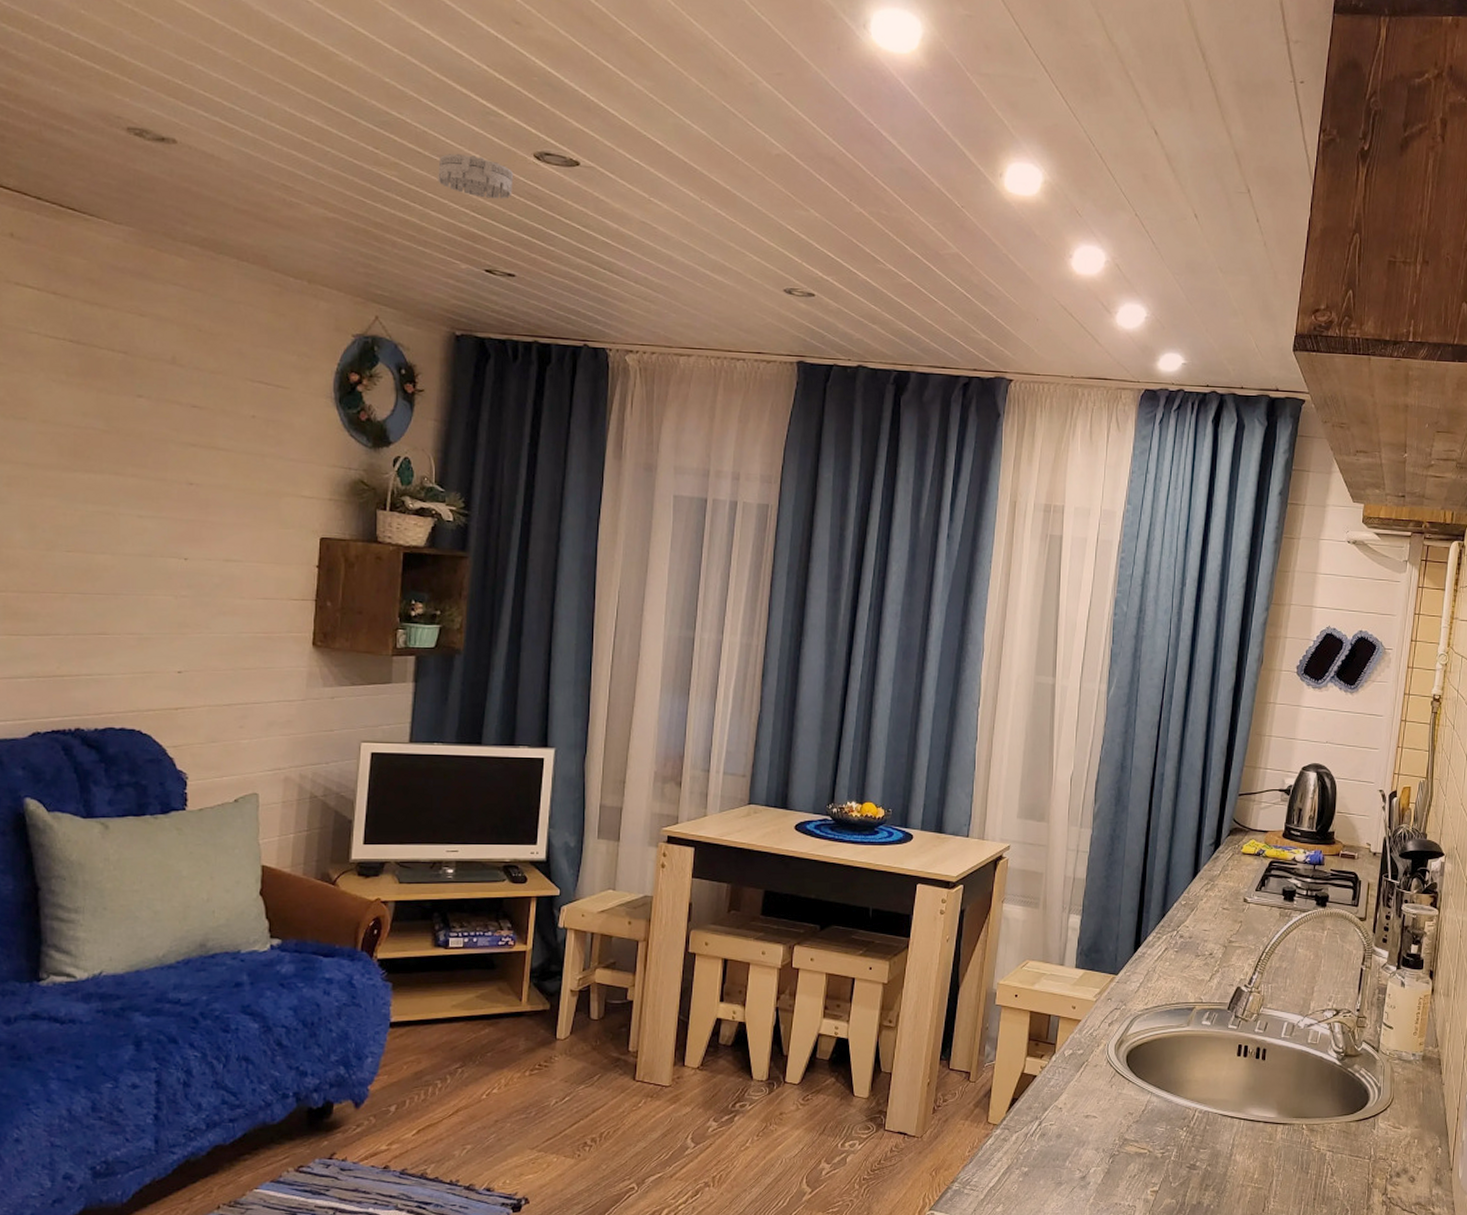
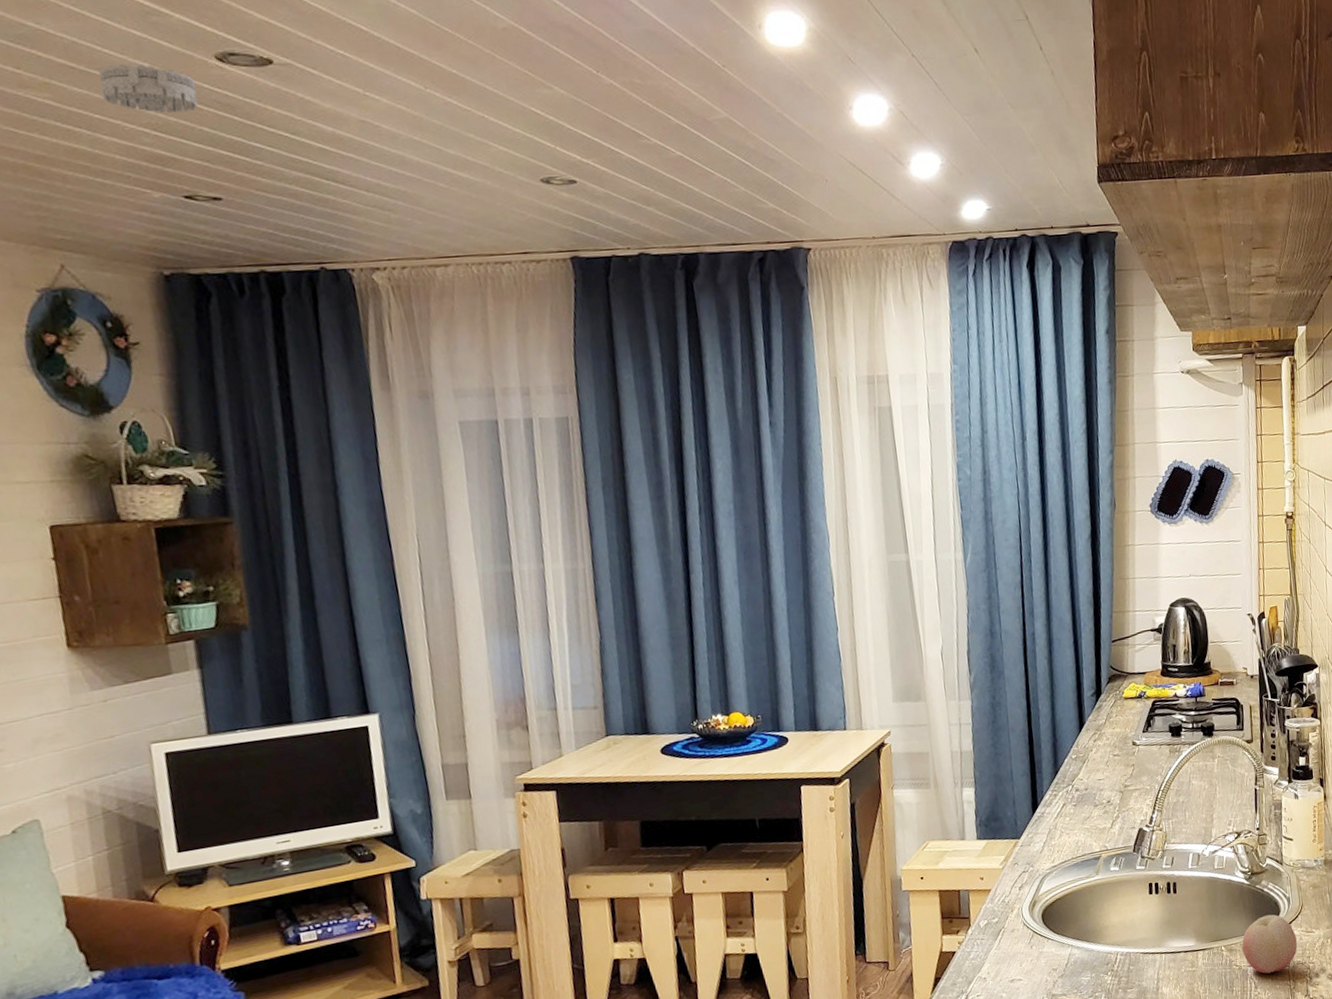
fruit: none [1324,1101,1382,1163] -> present [1242,914,1297,974]

